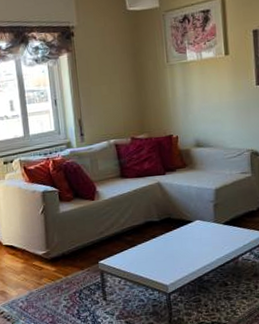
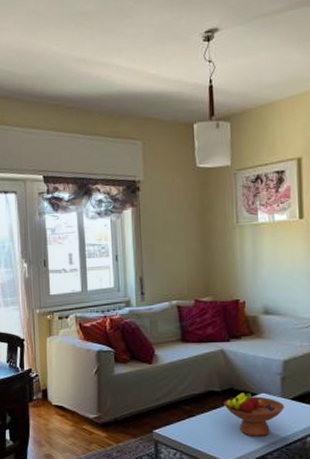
fruit bowl: none [162,220,218,260] -> present [224,393,285,436]

